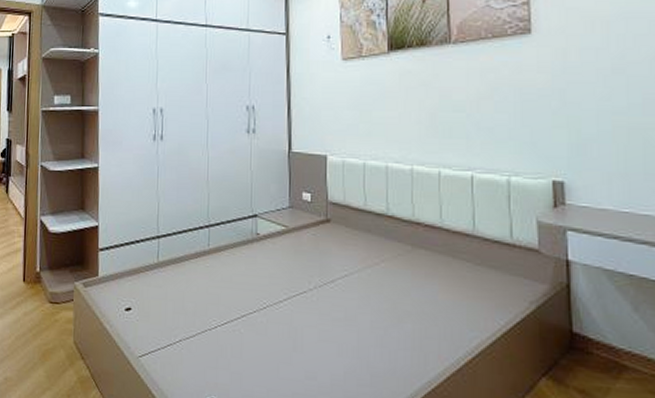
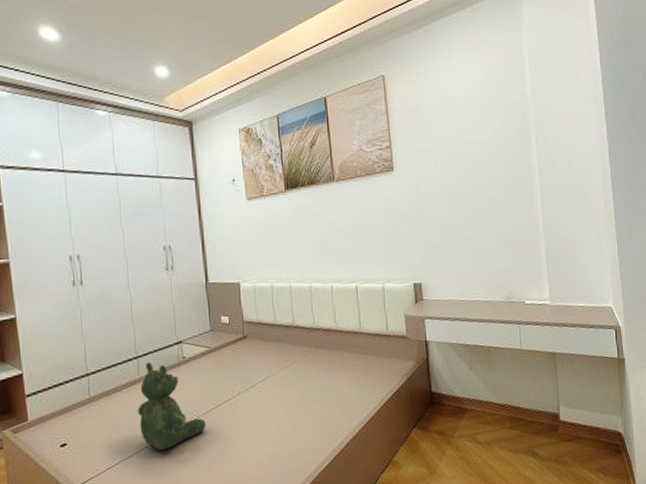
teddy bear: none [204,232,276,337] -> present [137,361,206,451]

